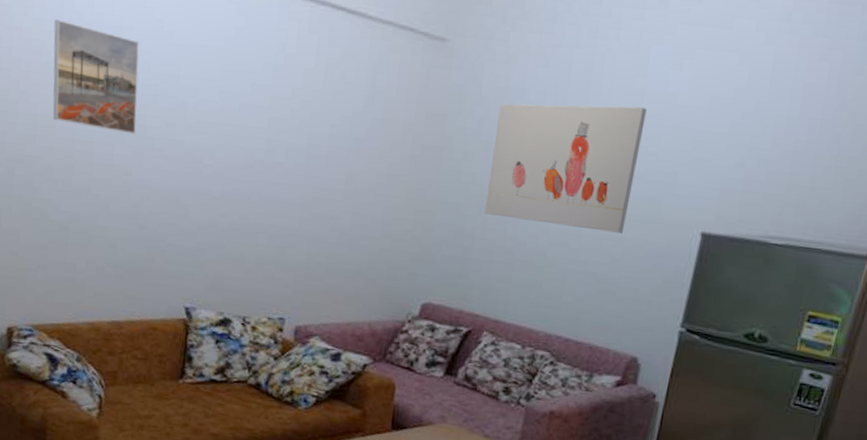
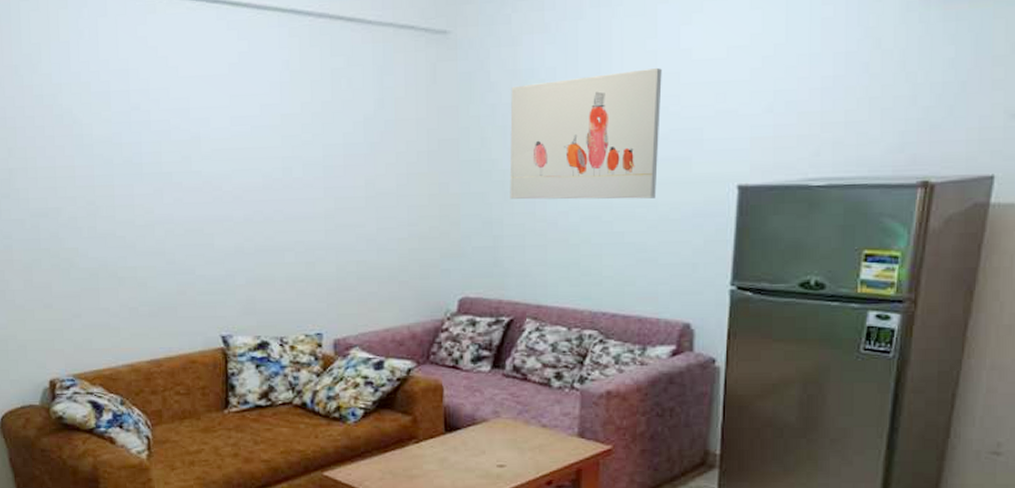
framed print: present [53,19,140,135] -> none [62,72,153,173]

